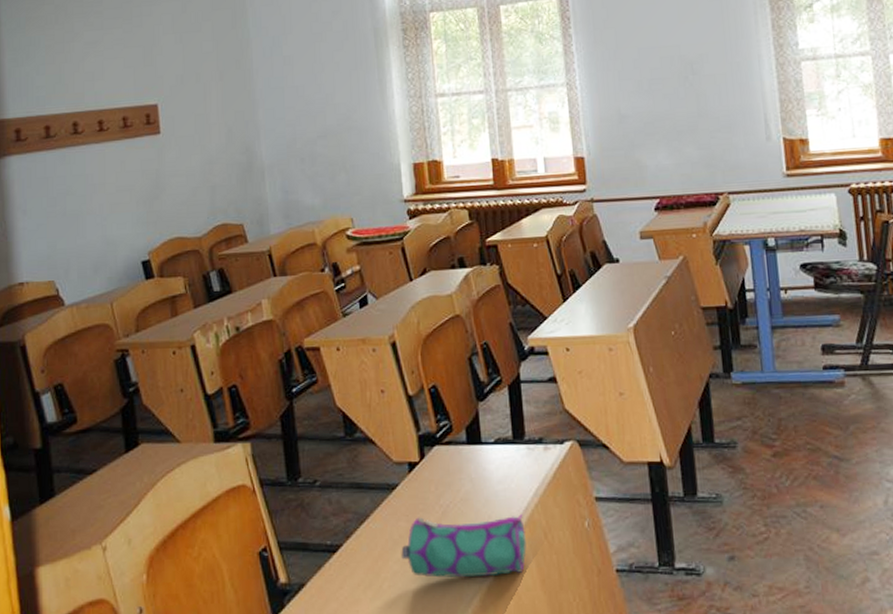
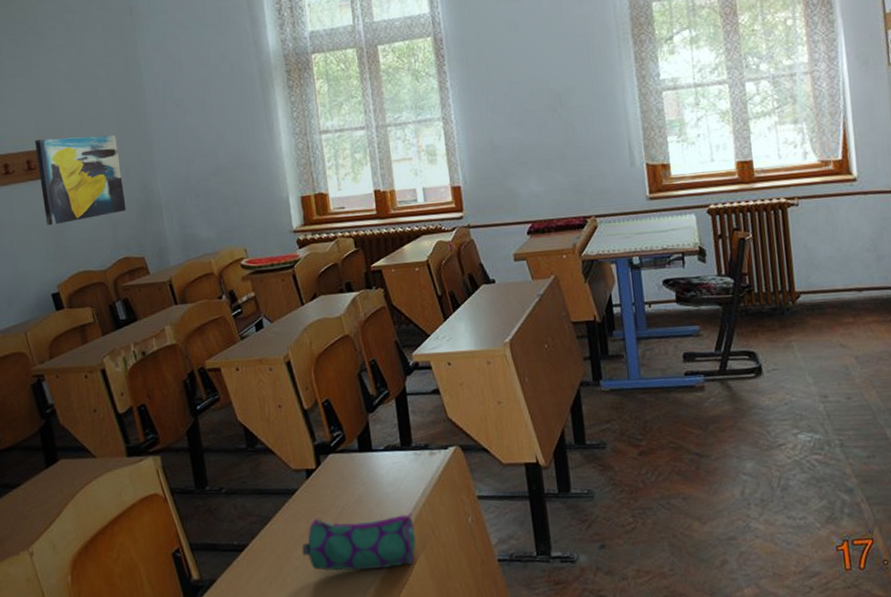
wall art: none [133,92,226,188] -> present [35,135,126,226]

